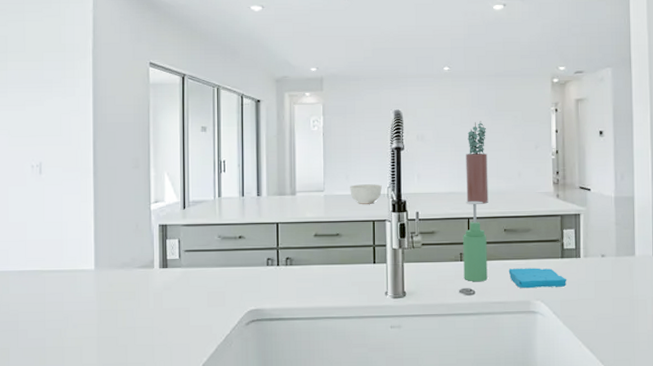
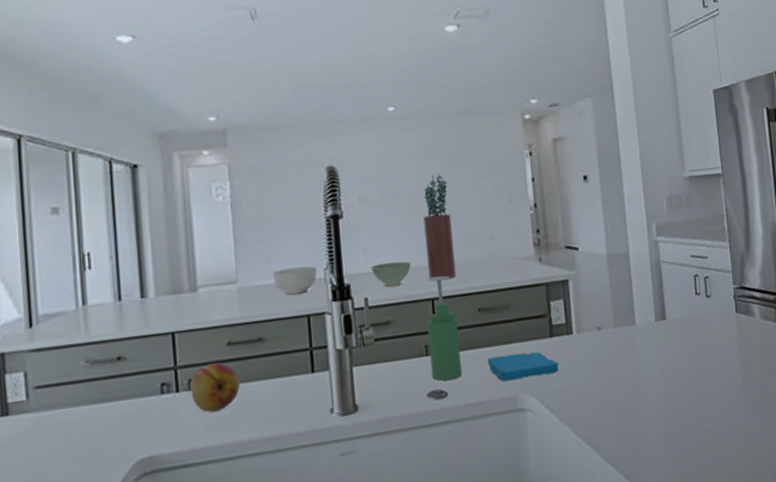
fruit: none [287,248,321,283] -> present [190,362,240,412]
bowl: none [423,187,454,206] -> present [371,261,412,288]

